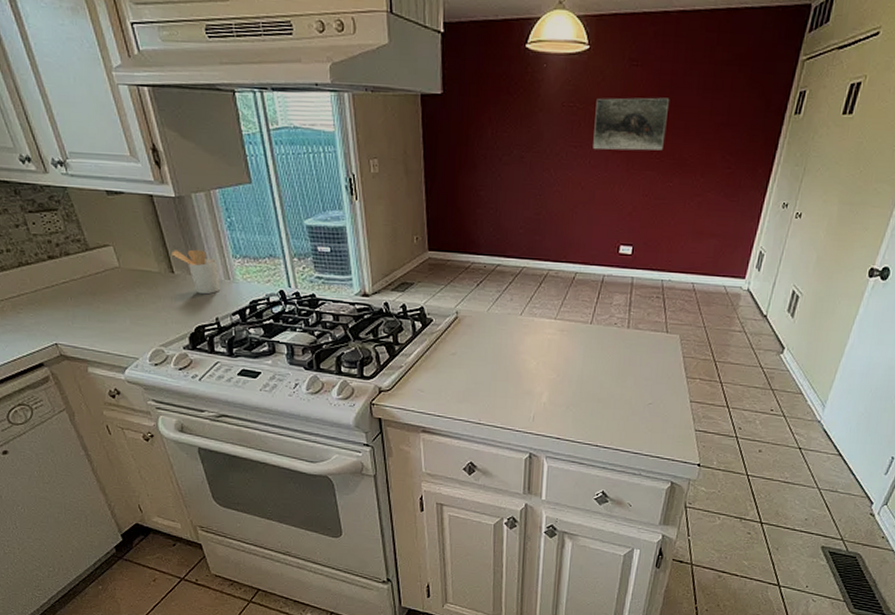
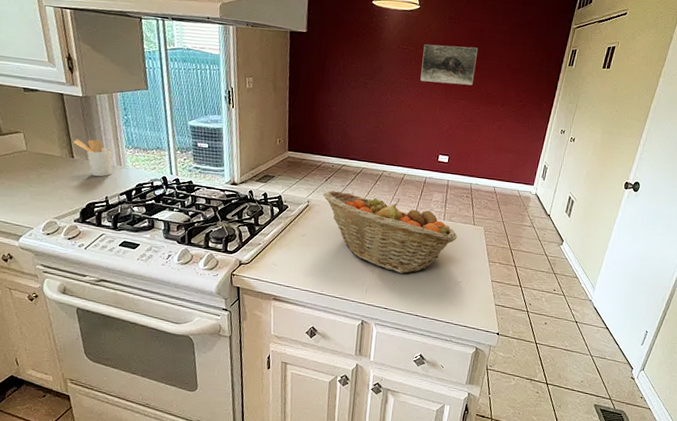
fruit basket: none [474,298,645,397] -> present [322,190,457,274]

